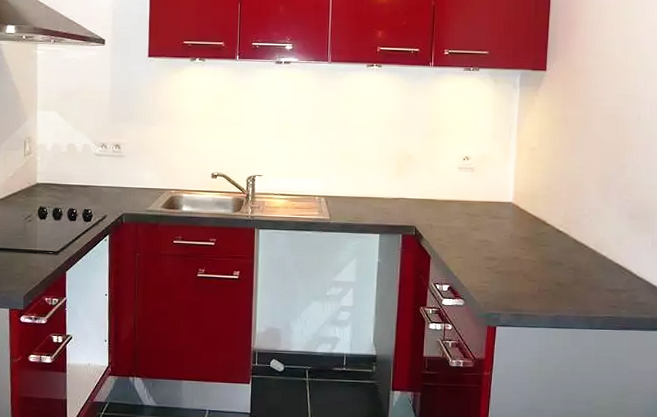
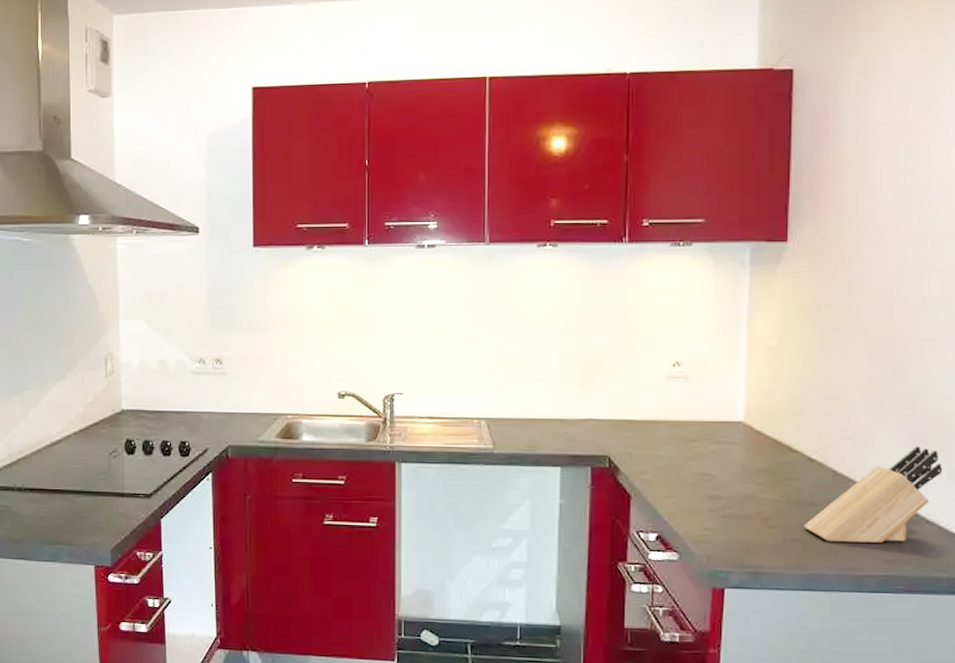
knife block: none [553,223,649,293] -> present [804,446,943,543]

